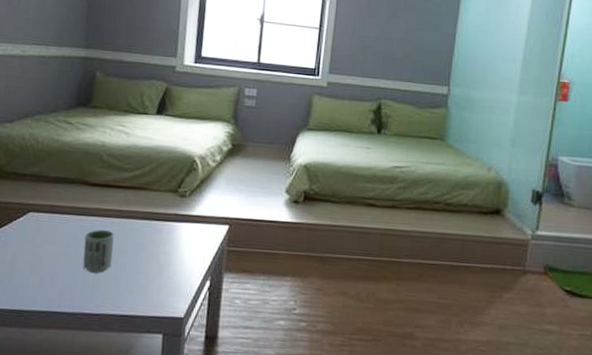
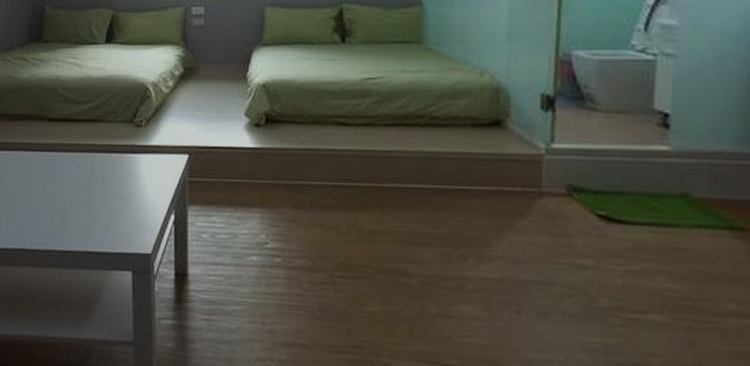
cup: present [82,229,114,273] -> none [48,164,77,209]

